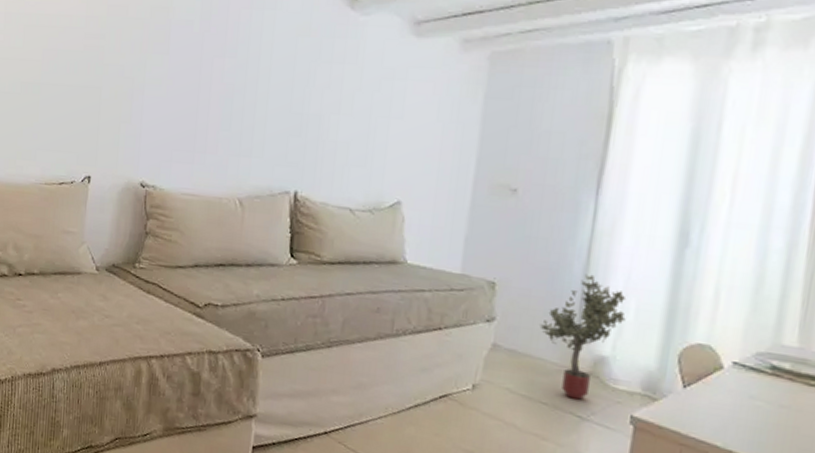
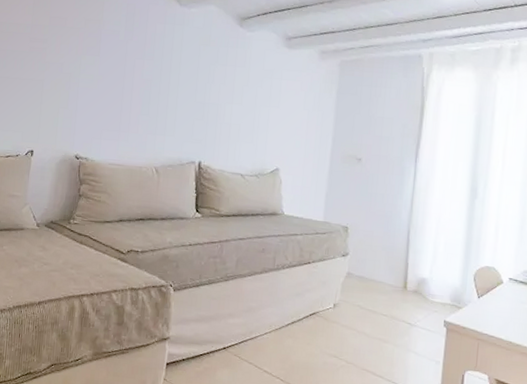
potted tree: present [540,273,627,400] -> none [380,219,438,311]

